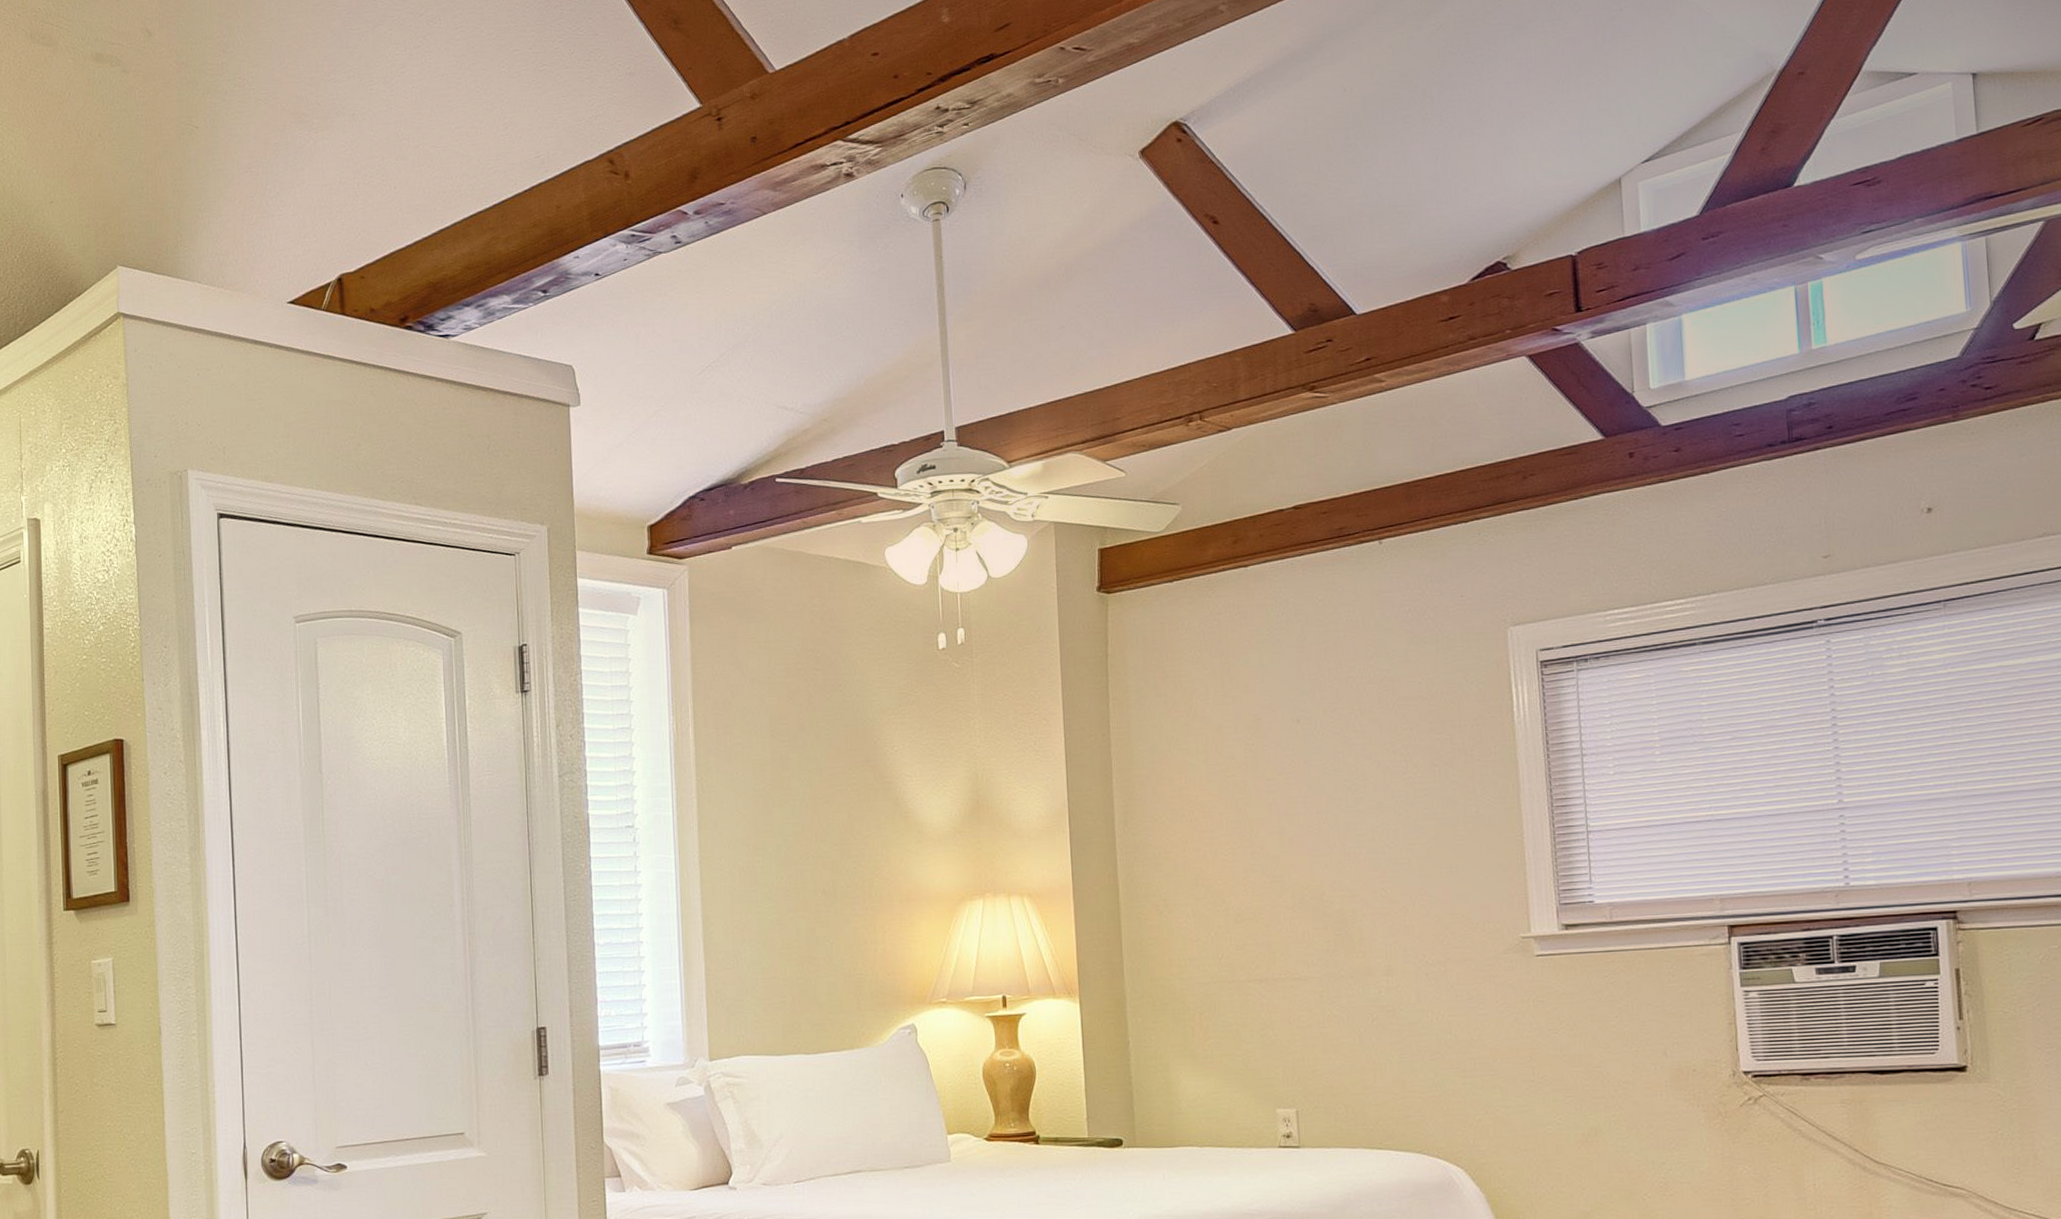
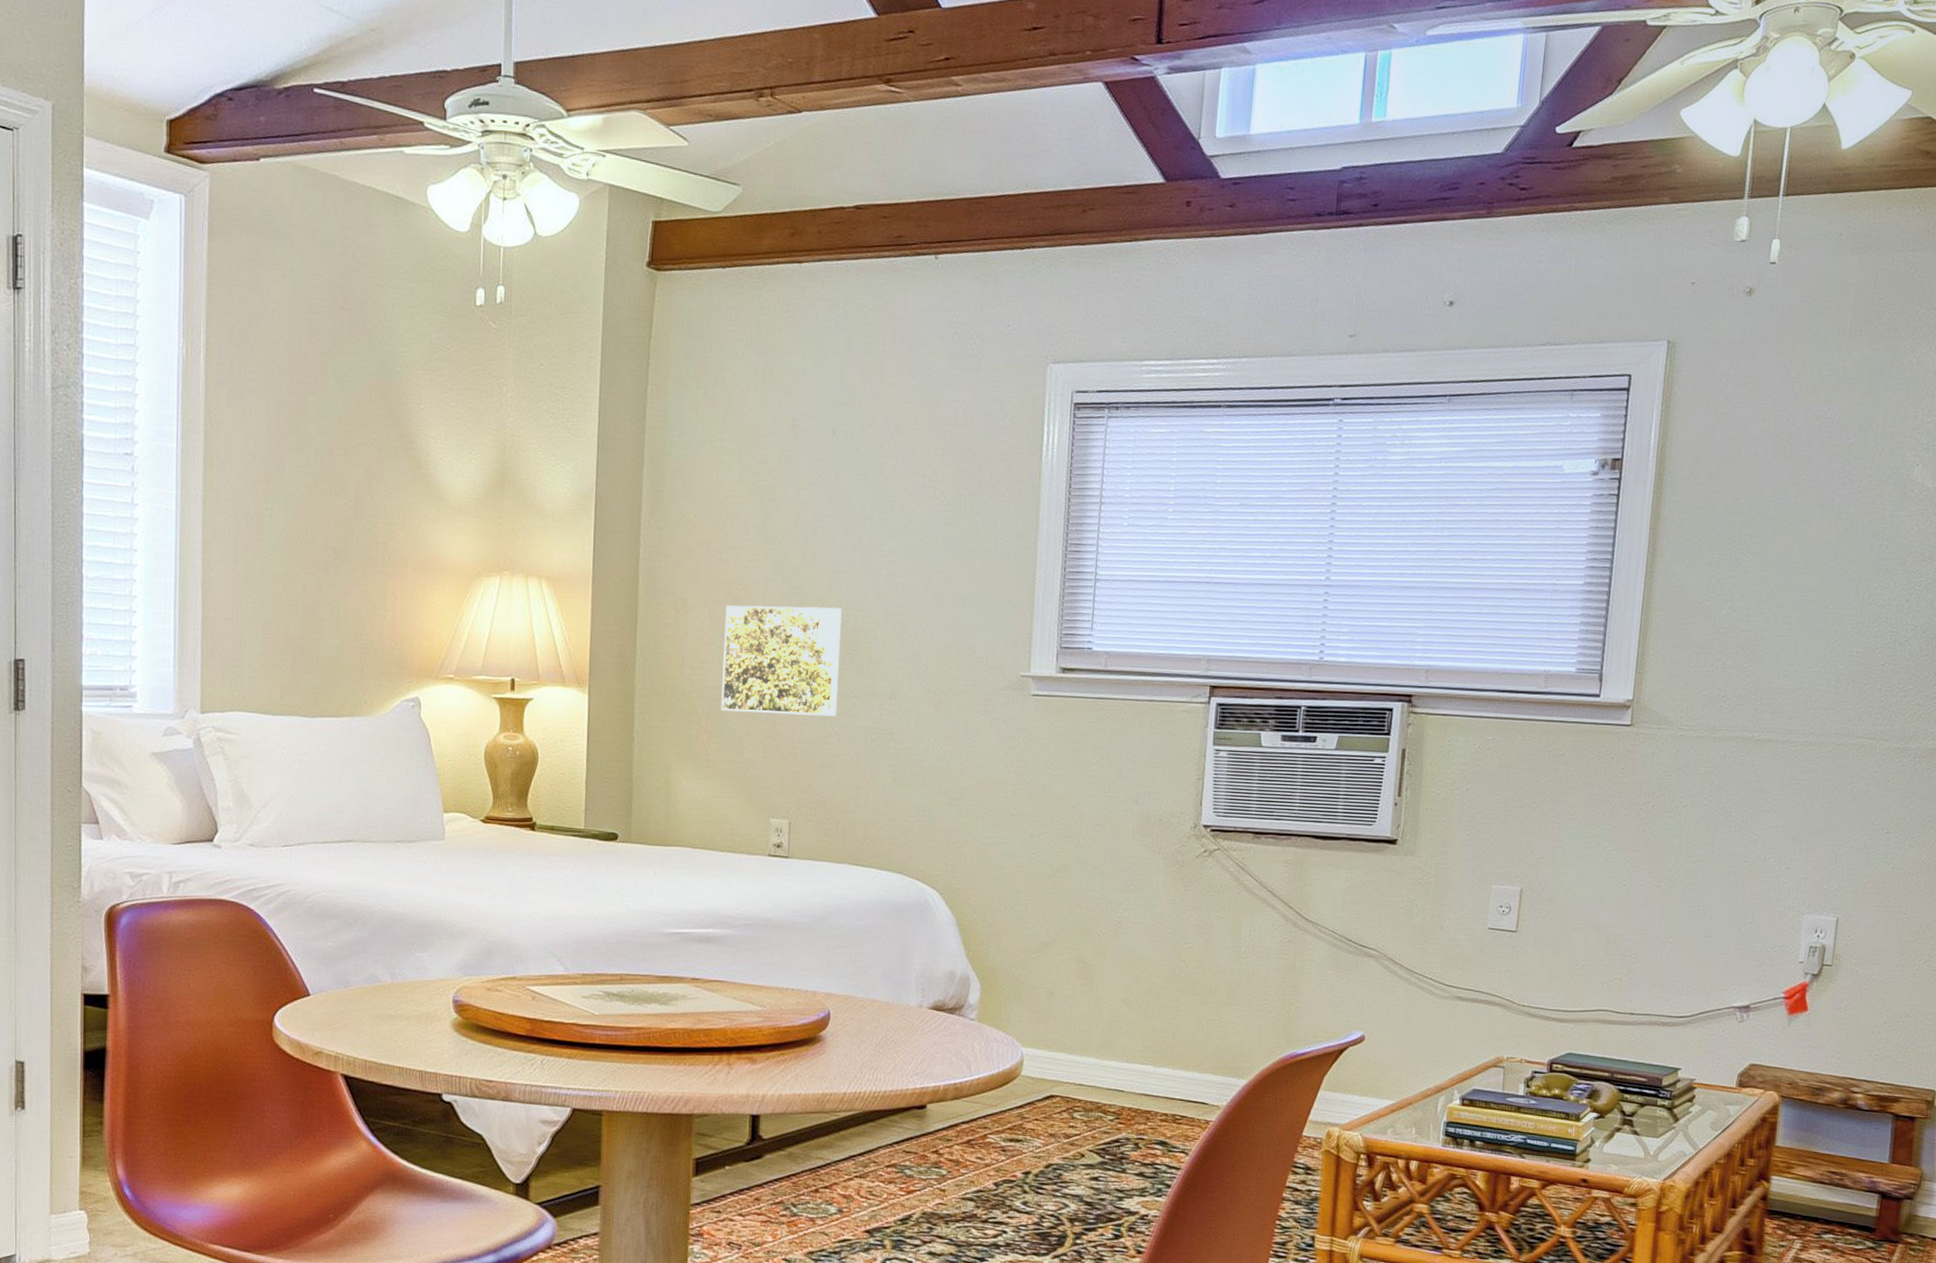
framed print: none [1208,890,1333,1006] -> present [721,605,842,717]

